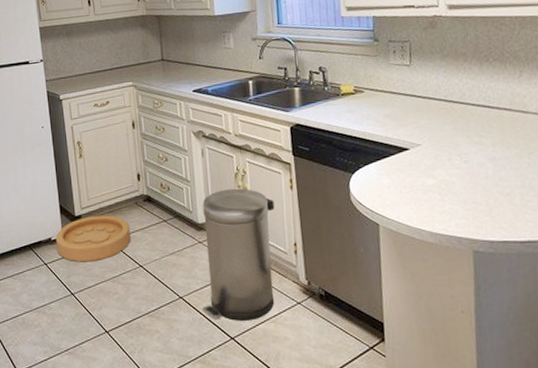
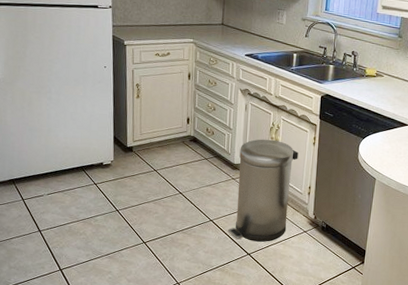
pet bowl: present [55,215,131,262] -> none [106,148,175,186]

